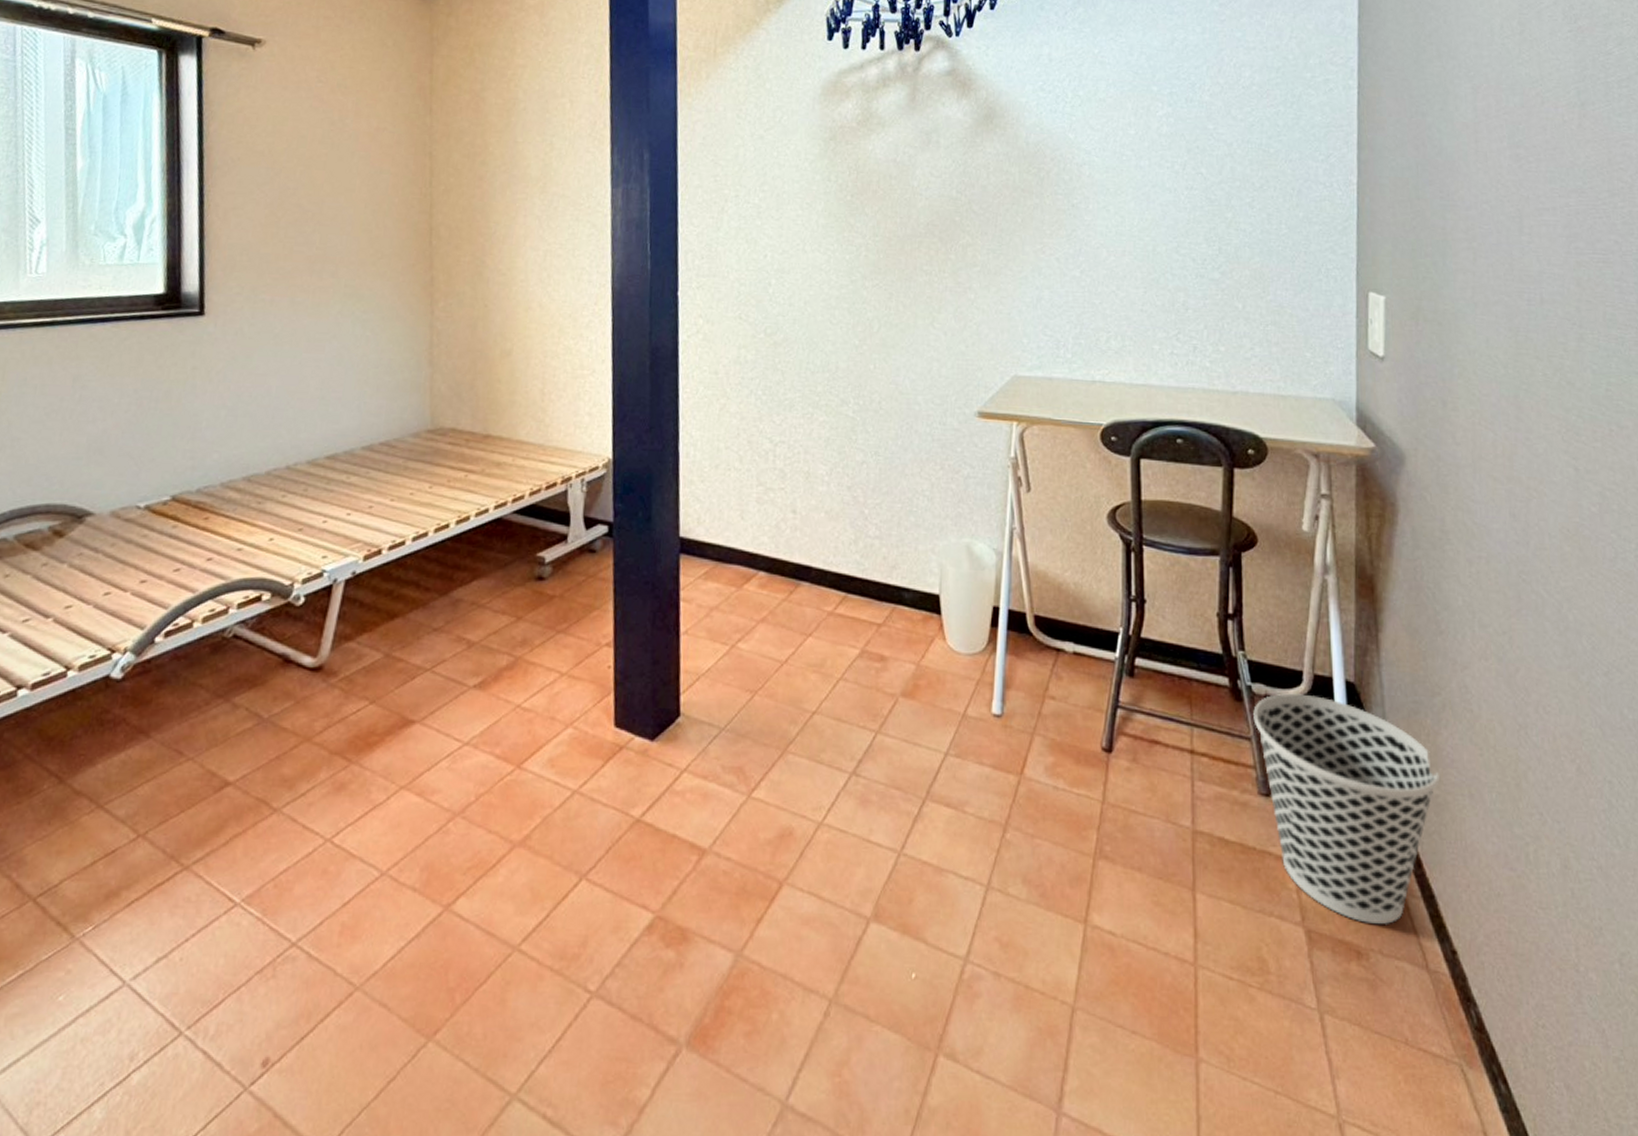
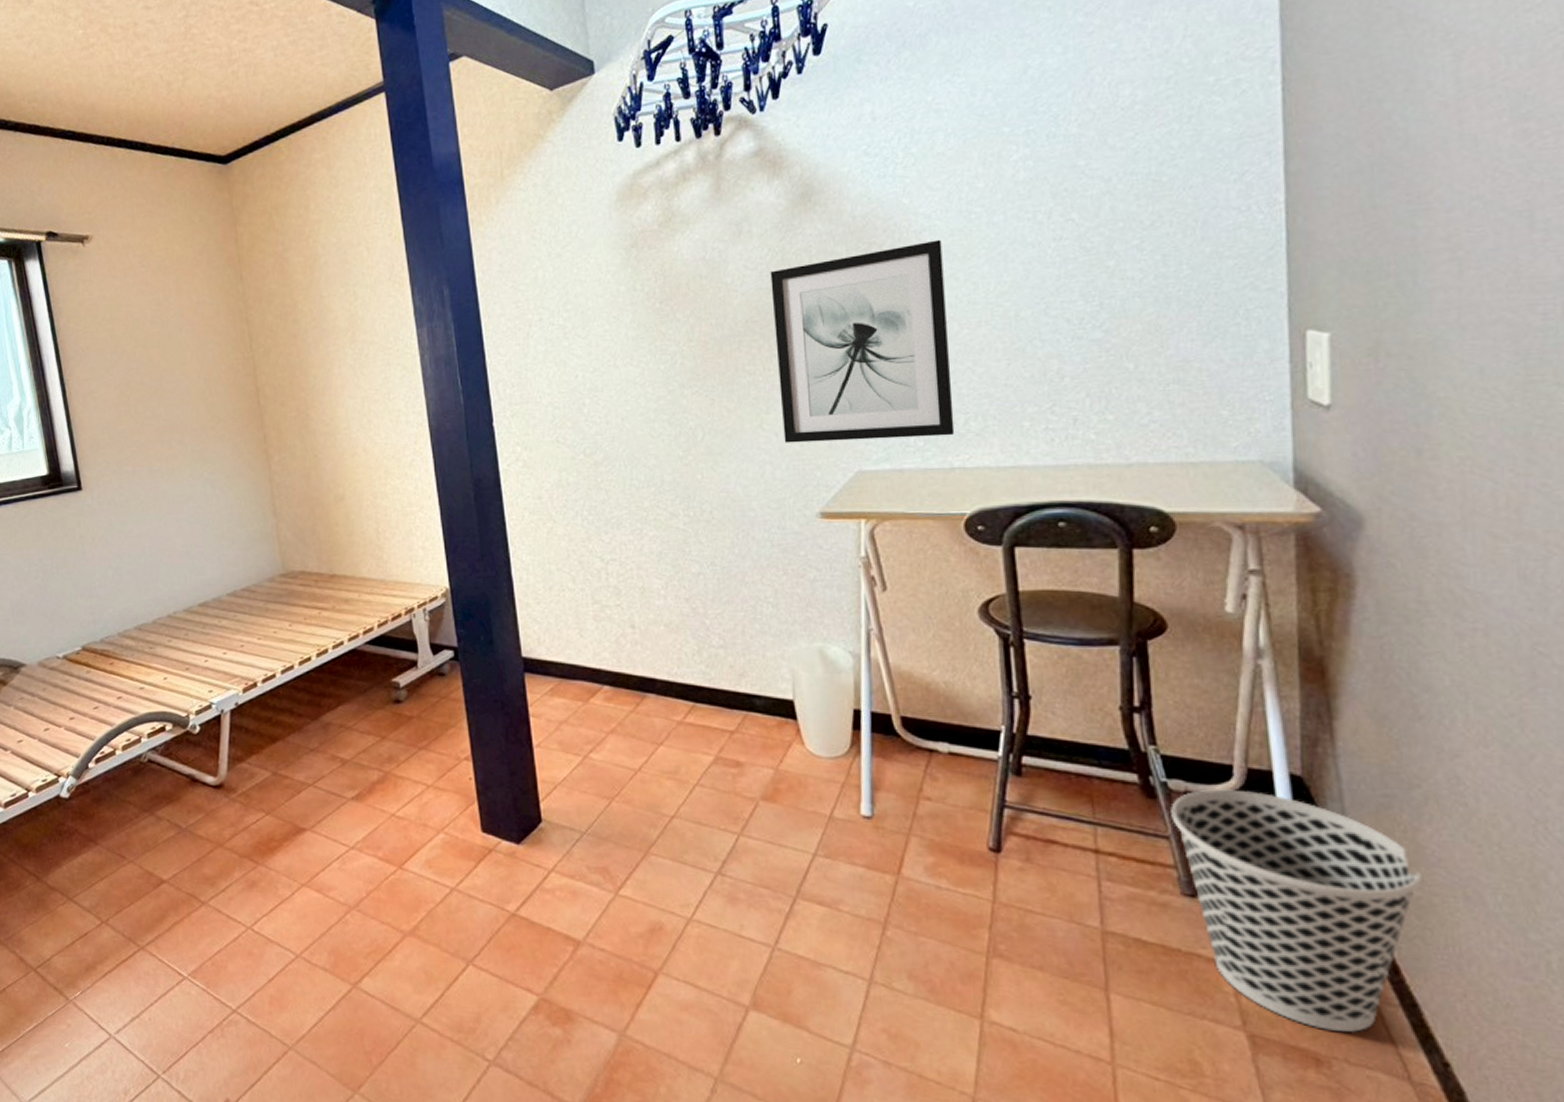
wall art: none [951,174,1098,351] -> present [770,239,955,443]

